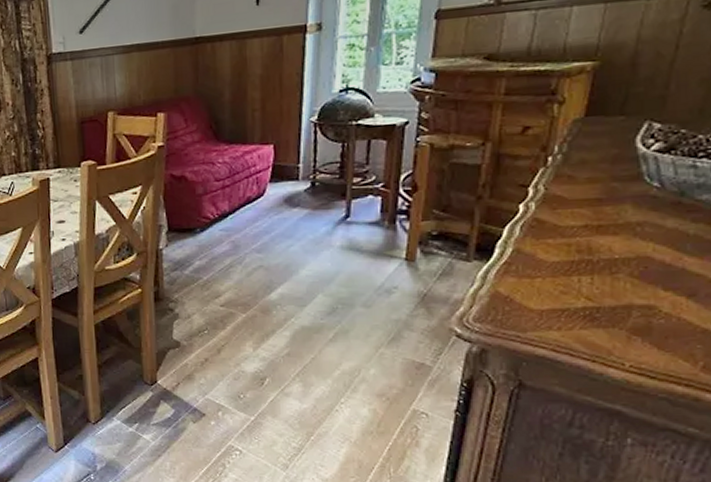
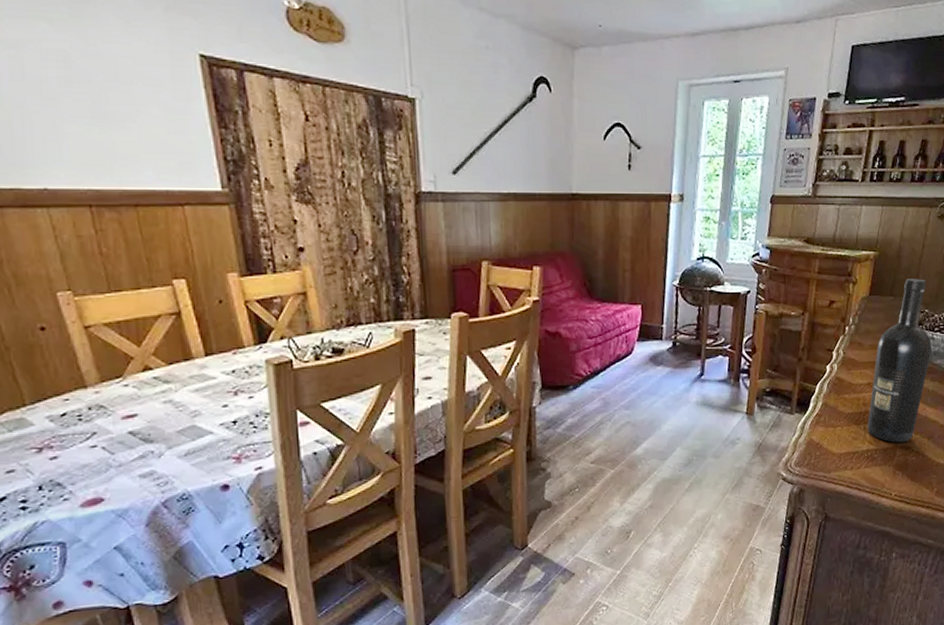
wine bottle: none [583,90,694,301] -> present [867,279,932,443]

